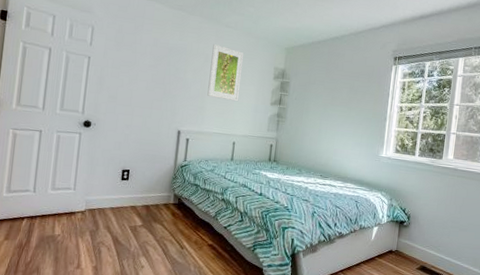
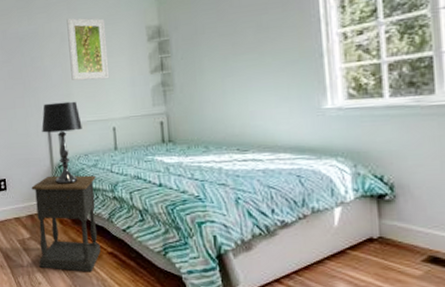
nightstand: none [145,173,211,260] -> present [31,175,101,272]
table lamp: none [172,110,209,184] -> present [41,101,82,185]

